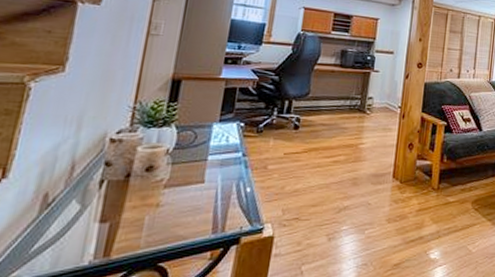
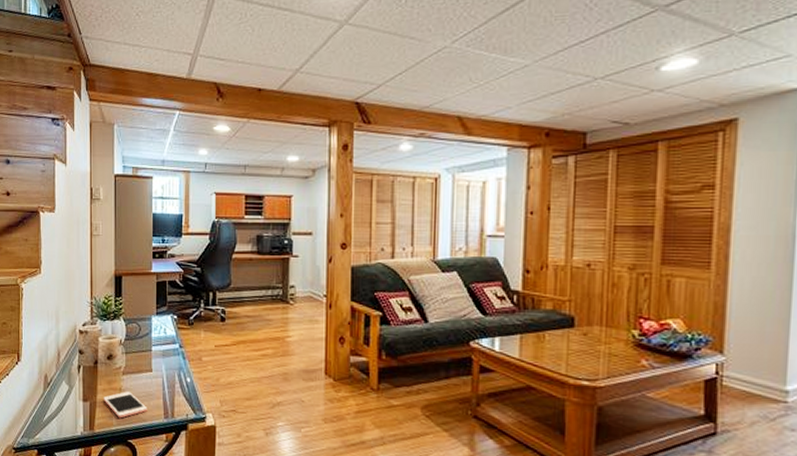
cell phone: none [131,207,191,239] -> present [103,391,147,419]

